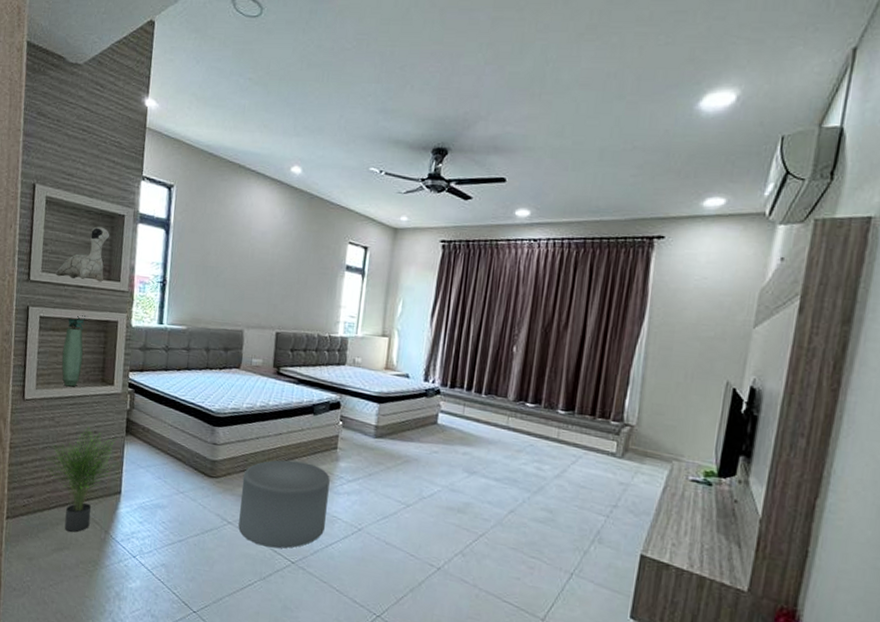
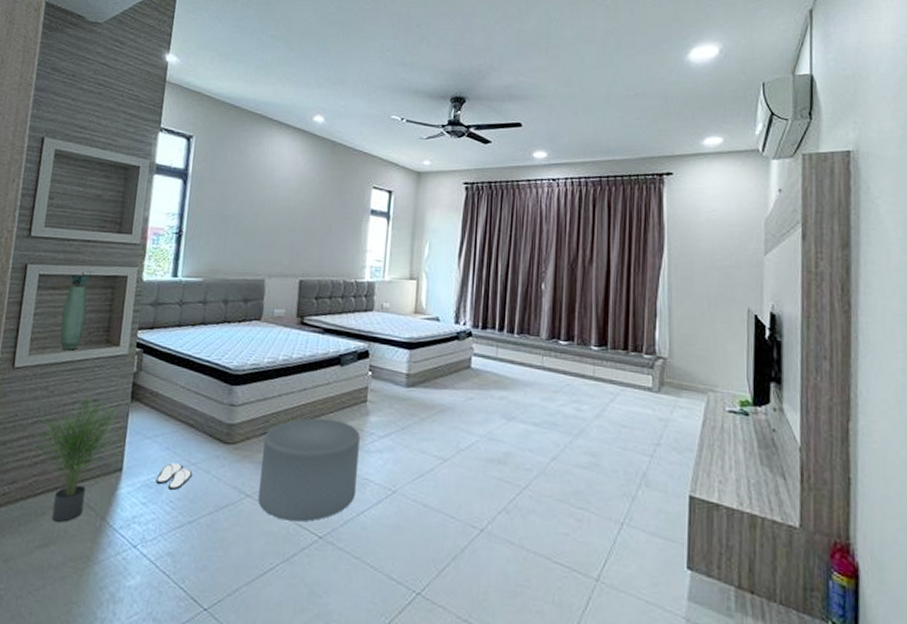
decorative sculpture: present [55,226,109,282] -> none [60,178,123,235]
slippers: none [149,490,181,513] -> present [155,463,192,490]

